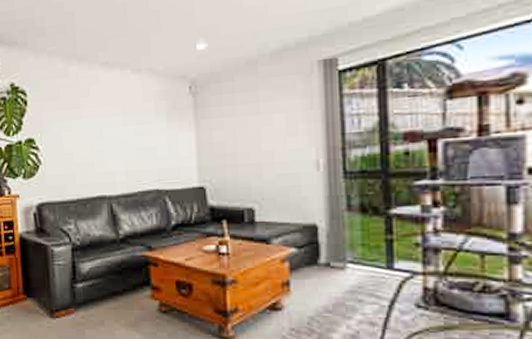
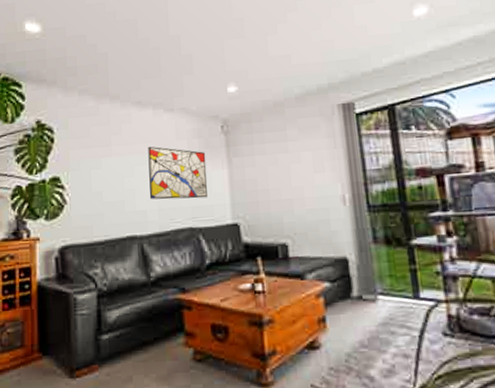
wall art: none [115,108,174,162] -> present [148,146,207,200]

